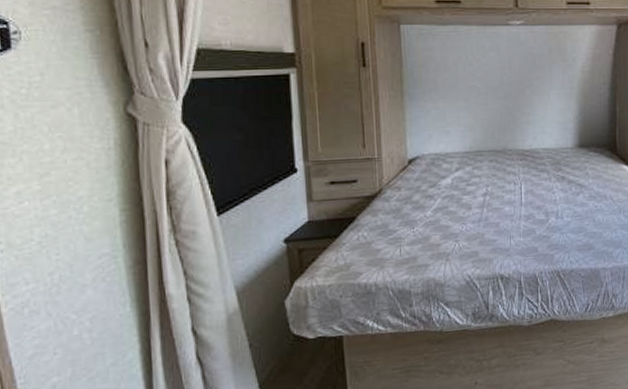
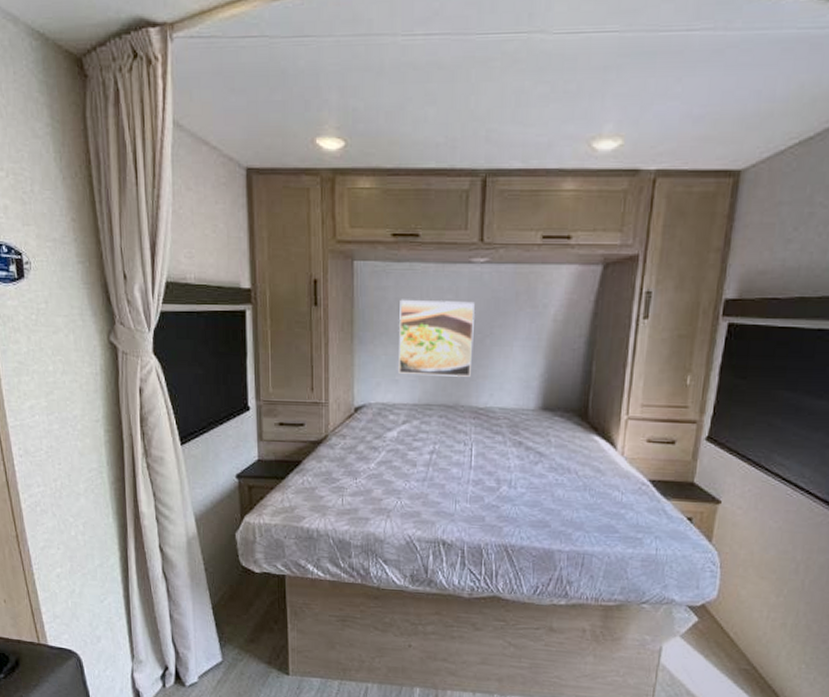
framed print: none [446,58,516,125] -> present [399,299,475,377]

